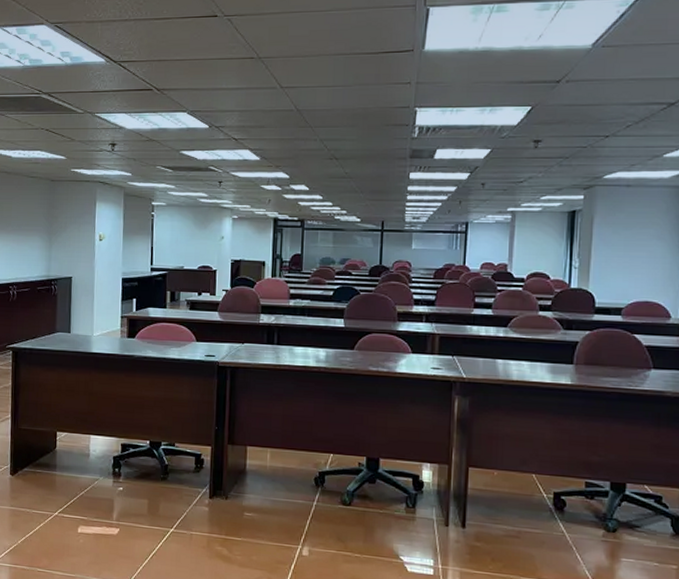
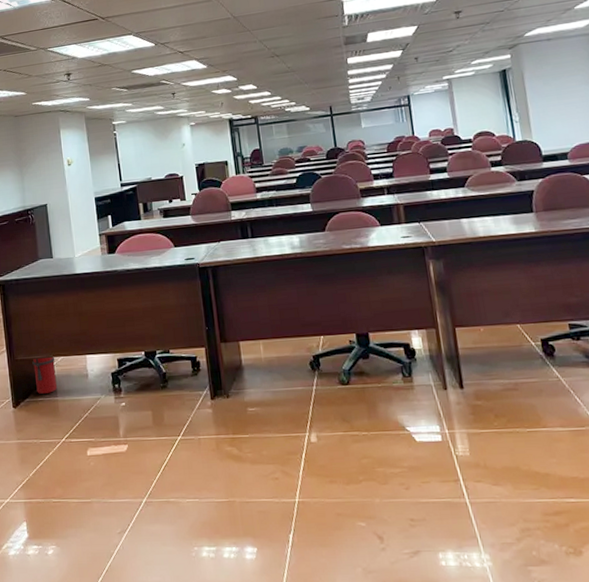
fire extinguisher: none [35,430,59,467] -> present [32,356,57,394]

